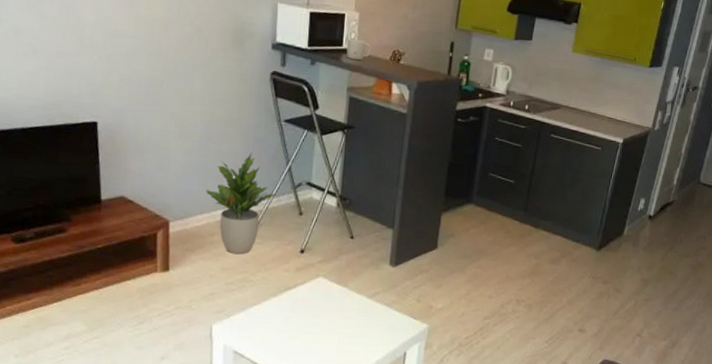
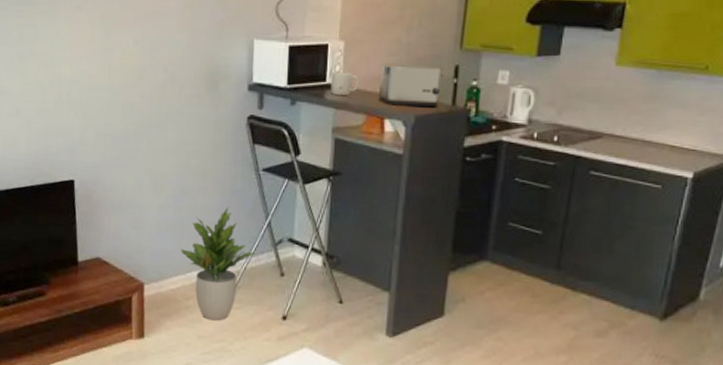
toaster: none [388,34,441,76] -> present [379,62,443,108]

